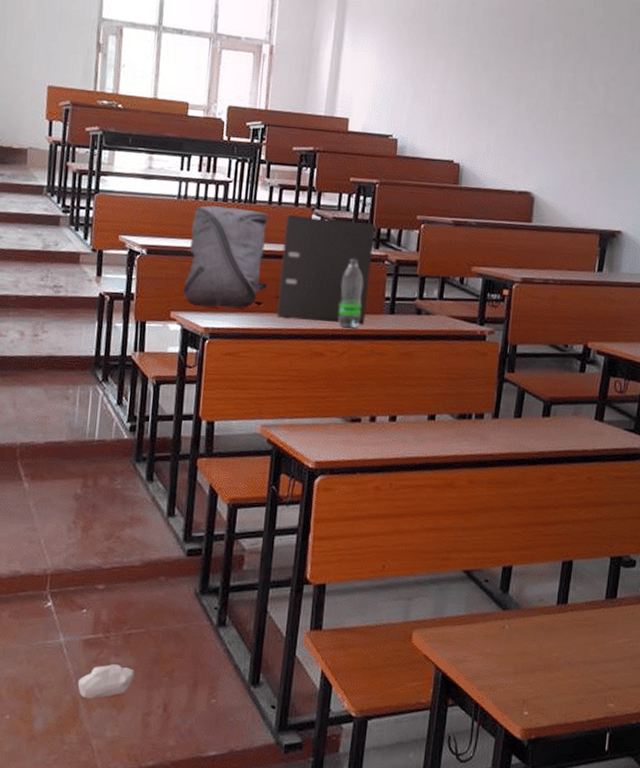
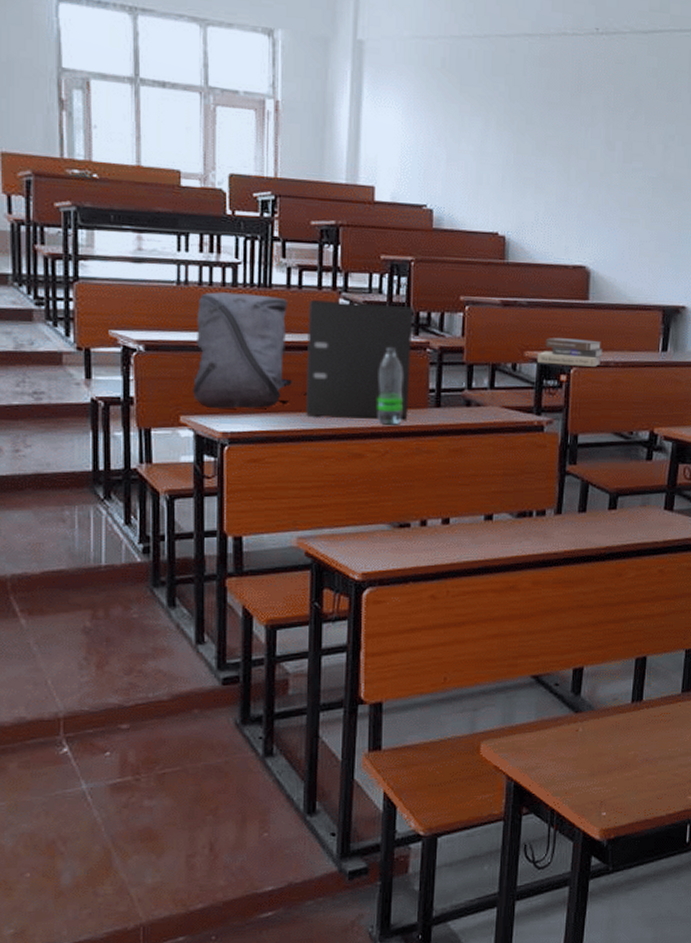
crumpled paper: present [77,664,135,699] -> none [107,807,174,847]
books: none [482,255,544,283] -> present [536,338,603,367]

